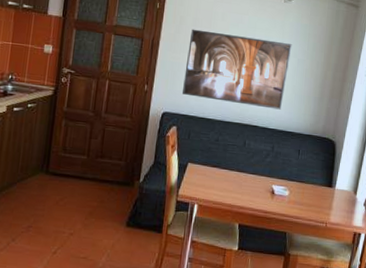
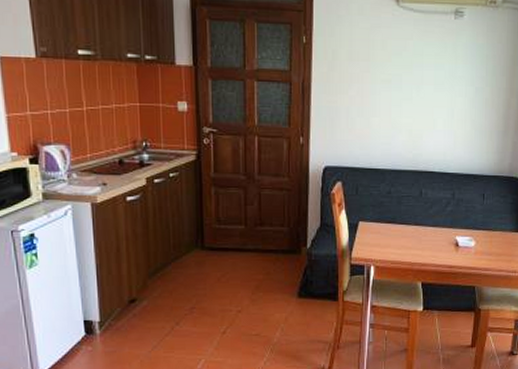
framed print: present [183,29,292,110] -> none [344,64,468,150]

